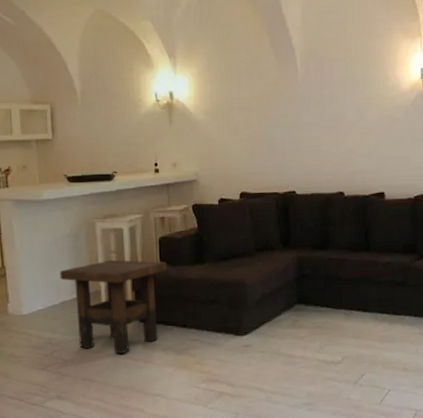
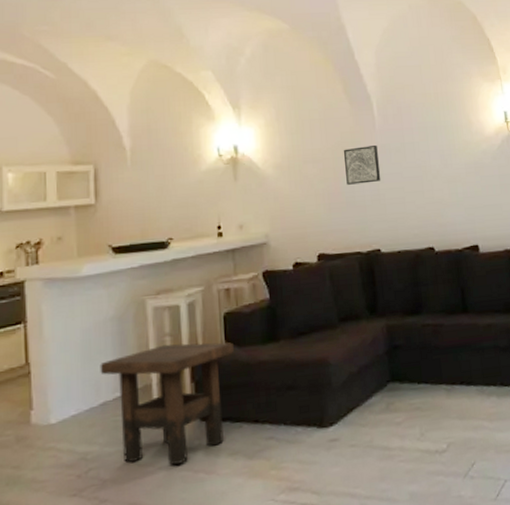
wall art: none [267,97,300,132] -> present [343,145,381,185]

